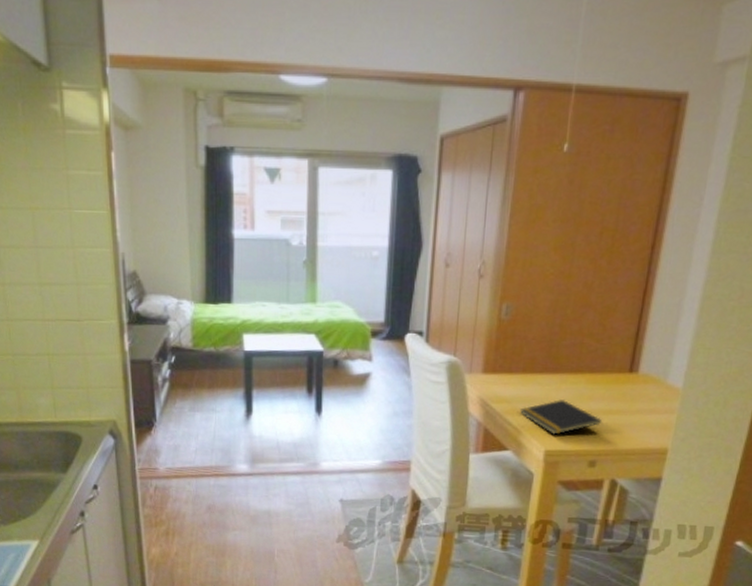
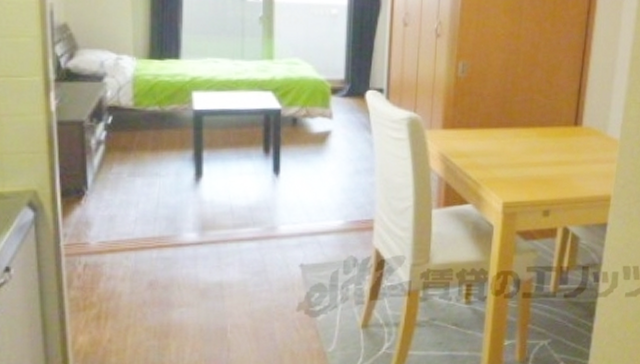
notepad: present [520,400,602,435] -> none [479,153,553,187]

